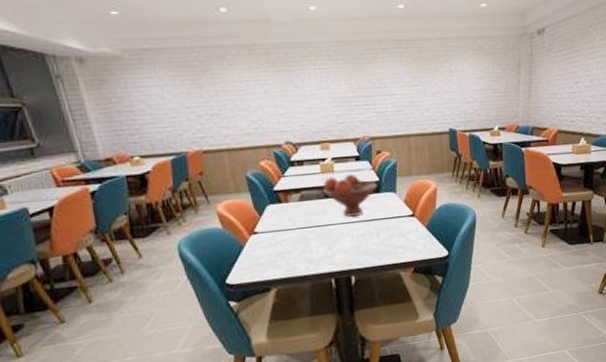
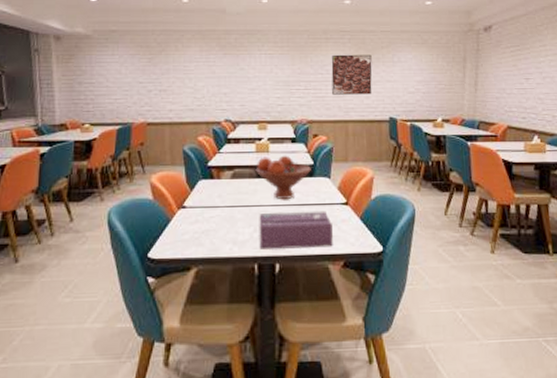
tissue box: none [330,223,403,265] -> present [259,210,333,249]
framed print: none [389,64,431,109] -> present [331,54,372,95]

